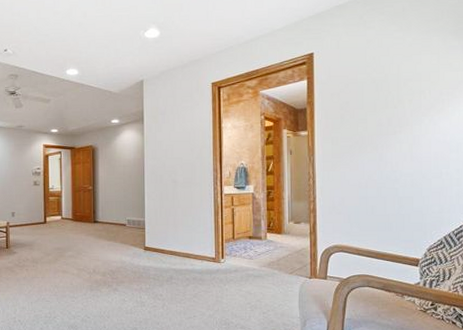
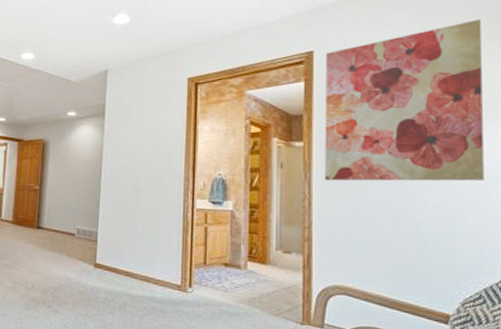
wall art: none [324,18,445,162] -> present [325,19,484,182]

